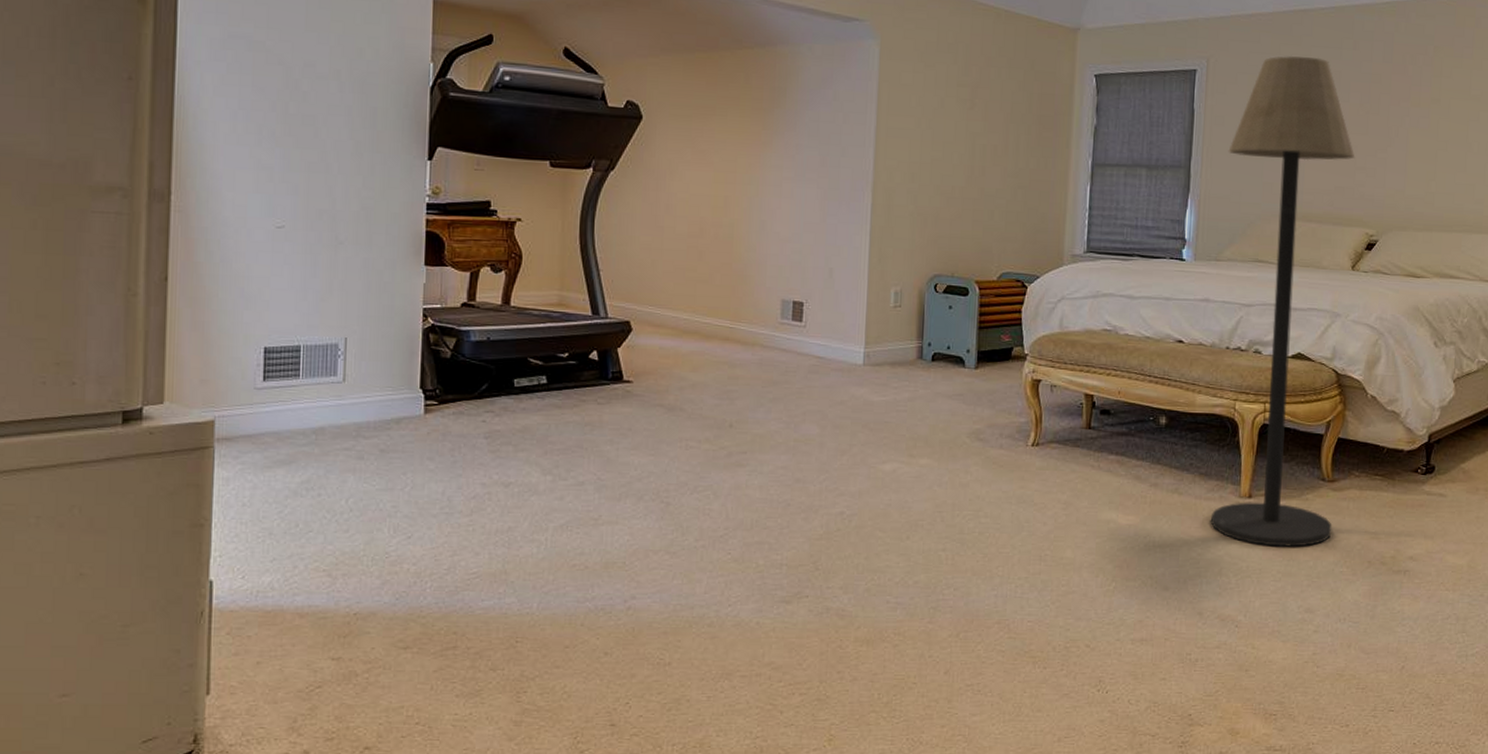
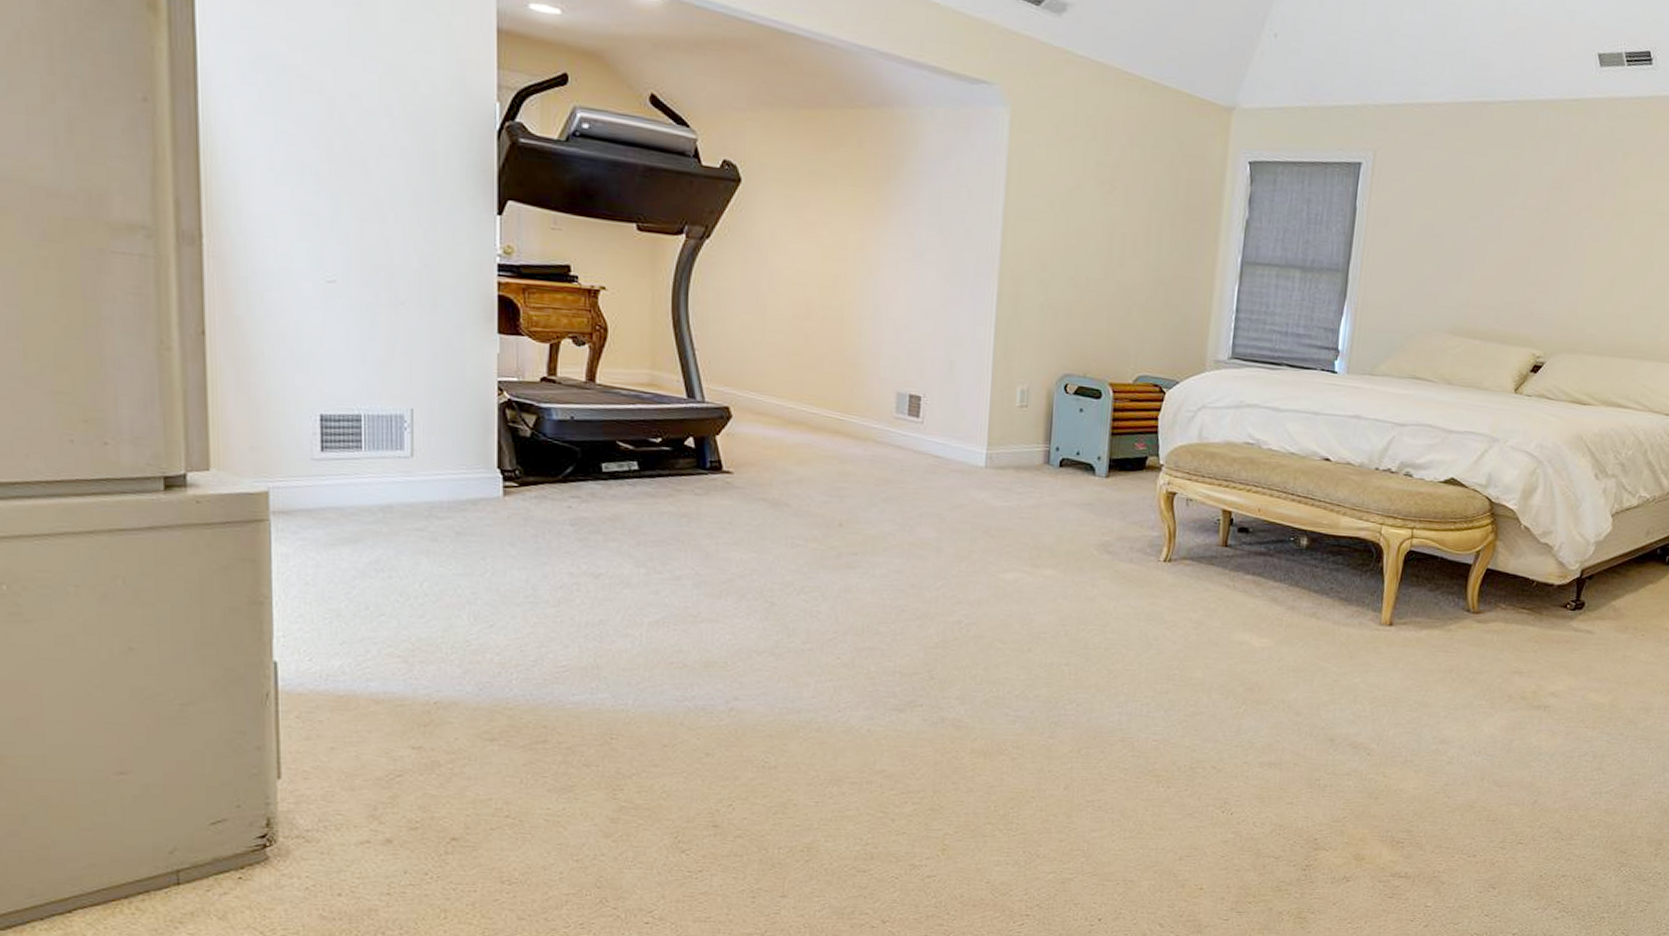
floor lamp: present [1210,56,1355,548] -> none [1347,153,1528,679]

